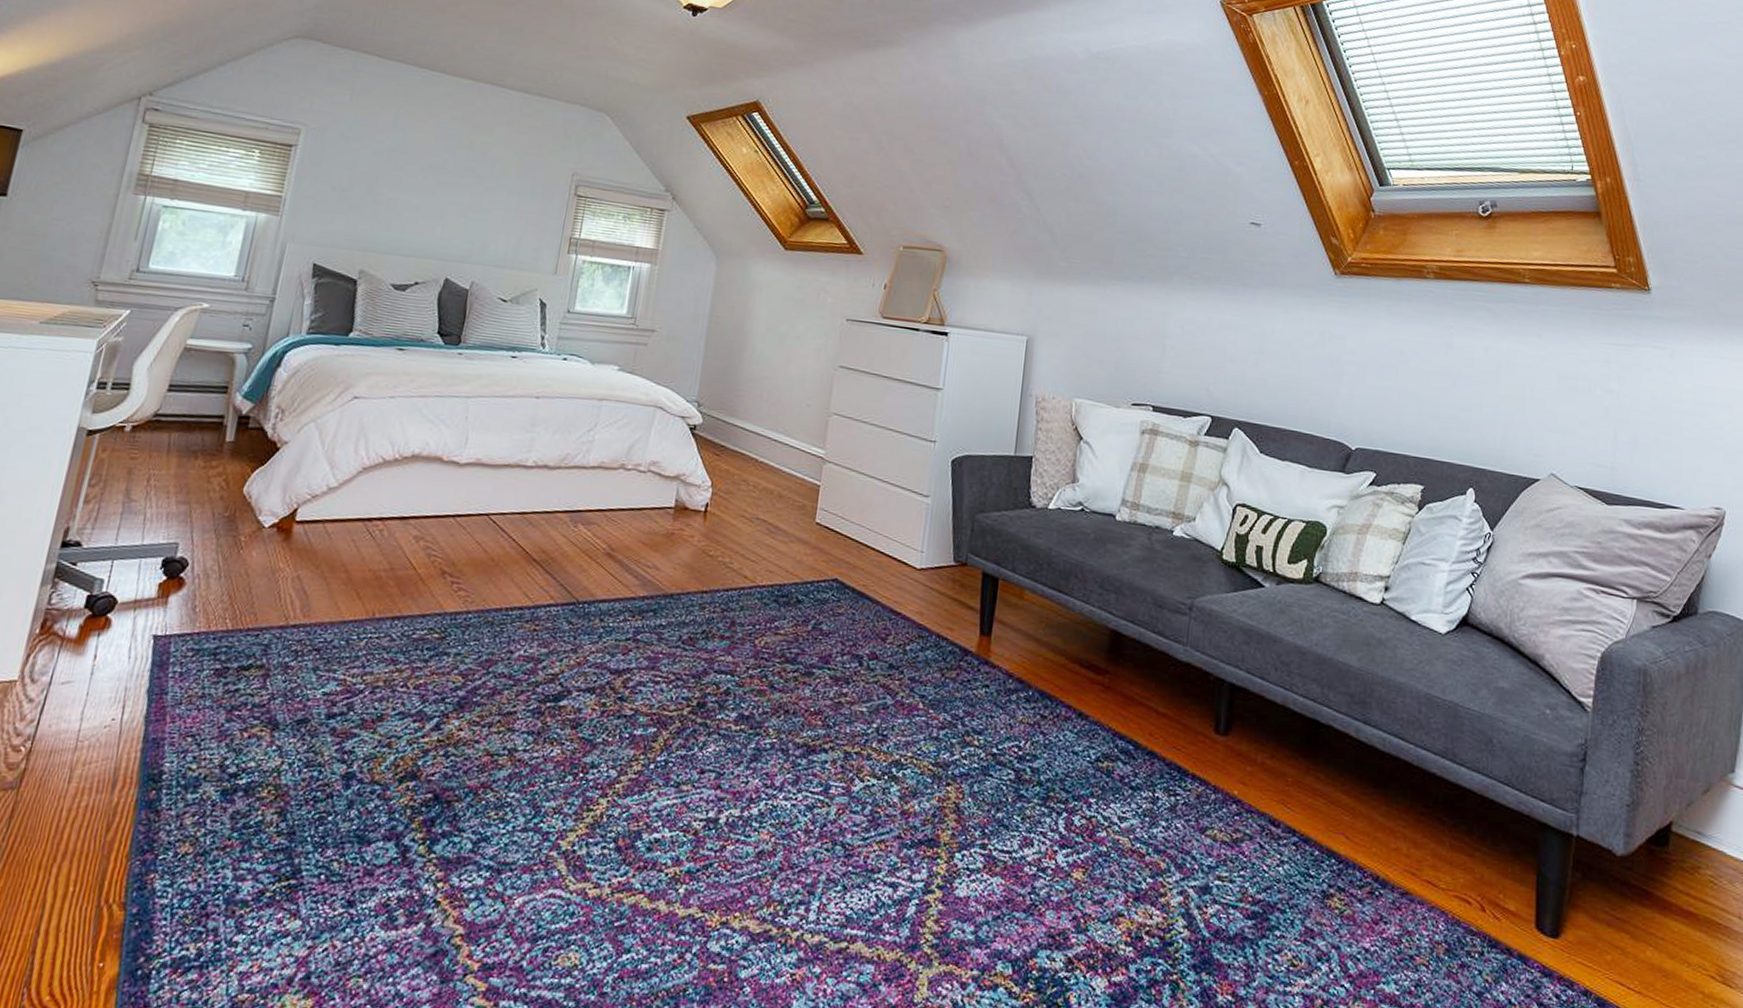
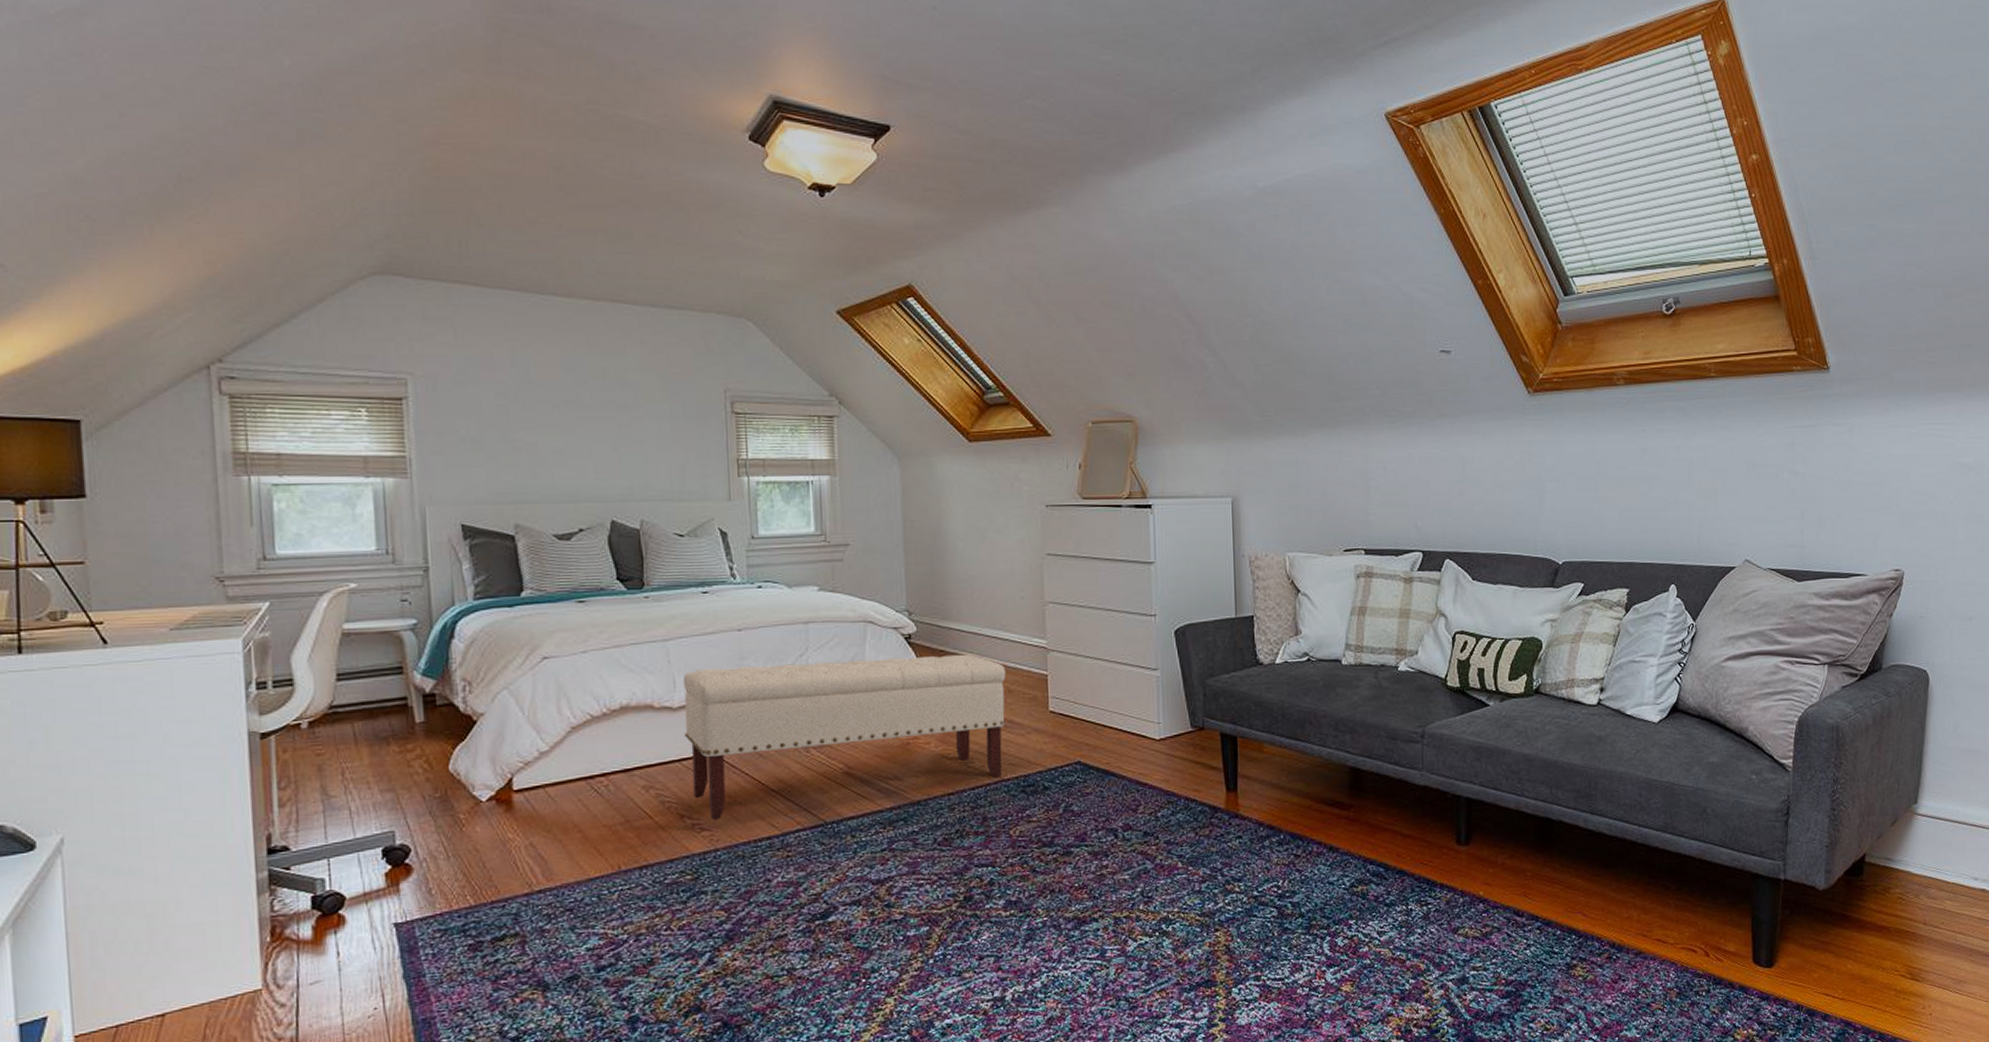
bench: none [459,429,781,583] -> present [683,654,1006,821]

